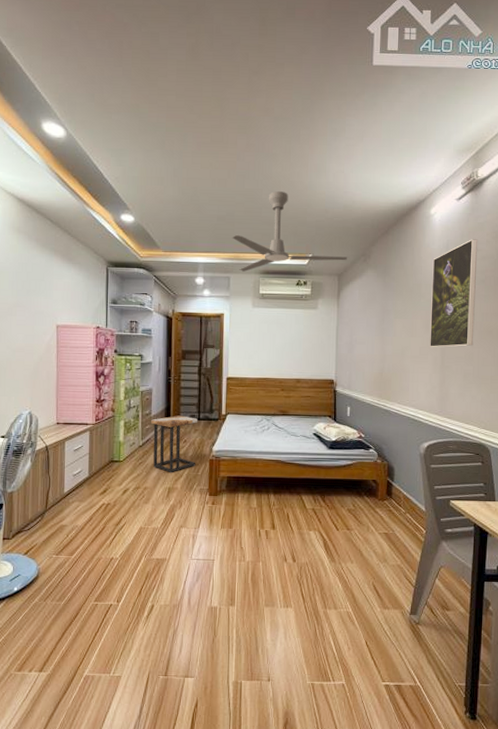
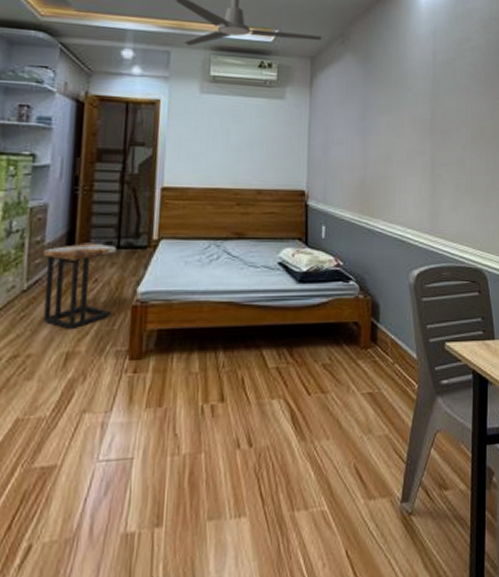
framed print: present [430,239,478,347] -> none [418,26,467,151]

